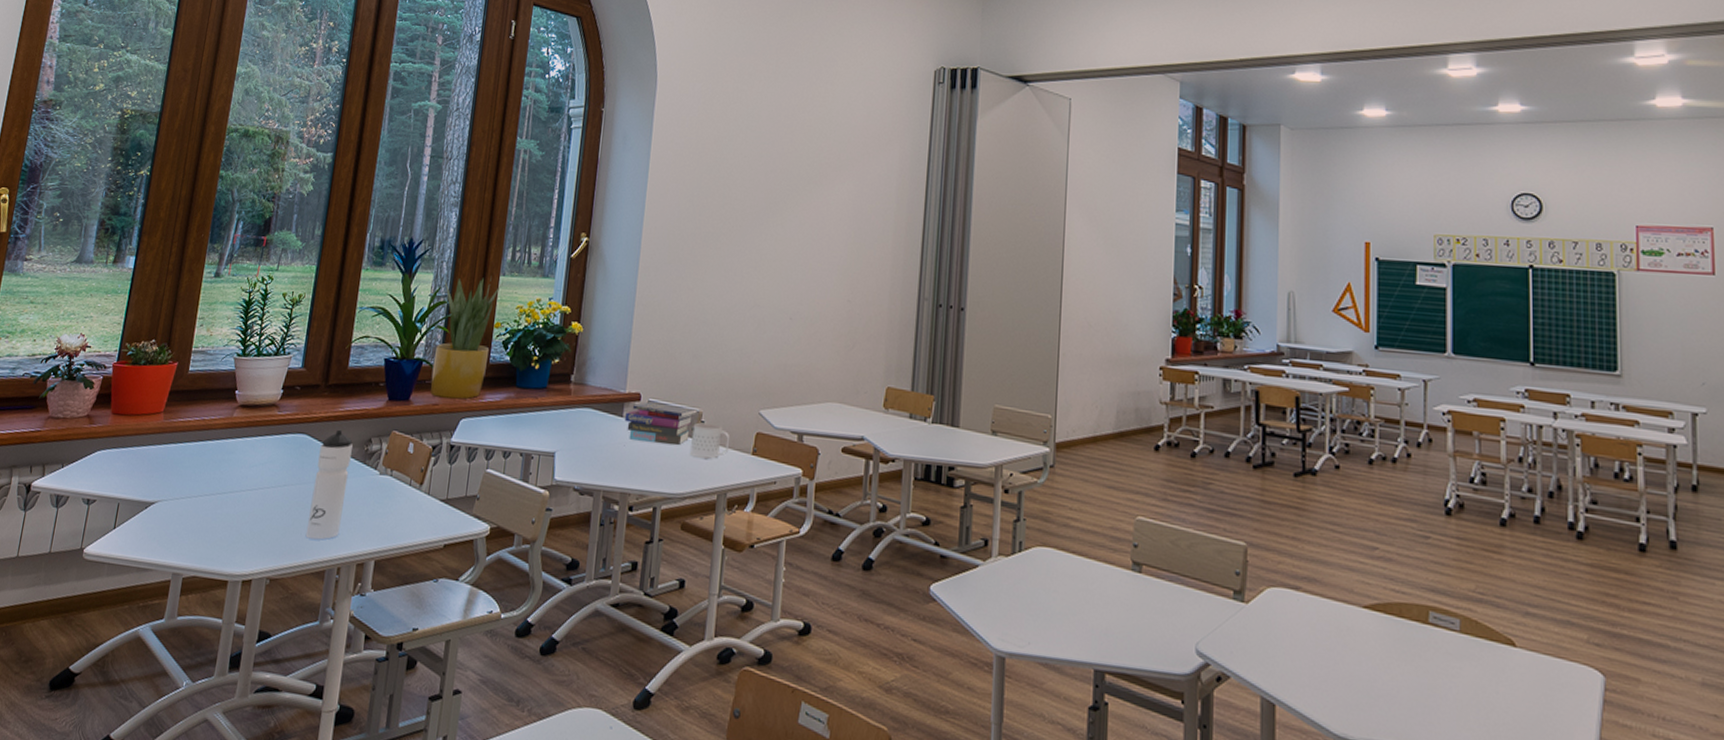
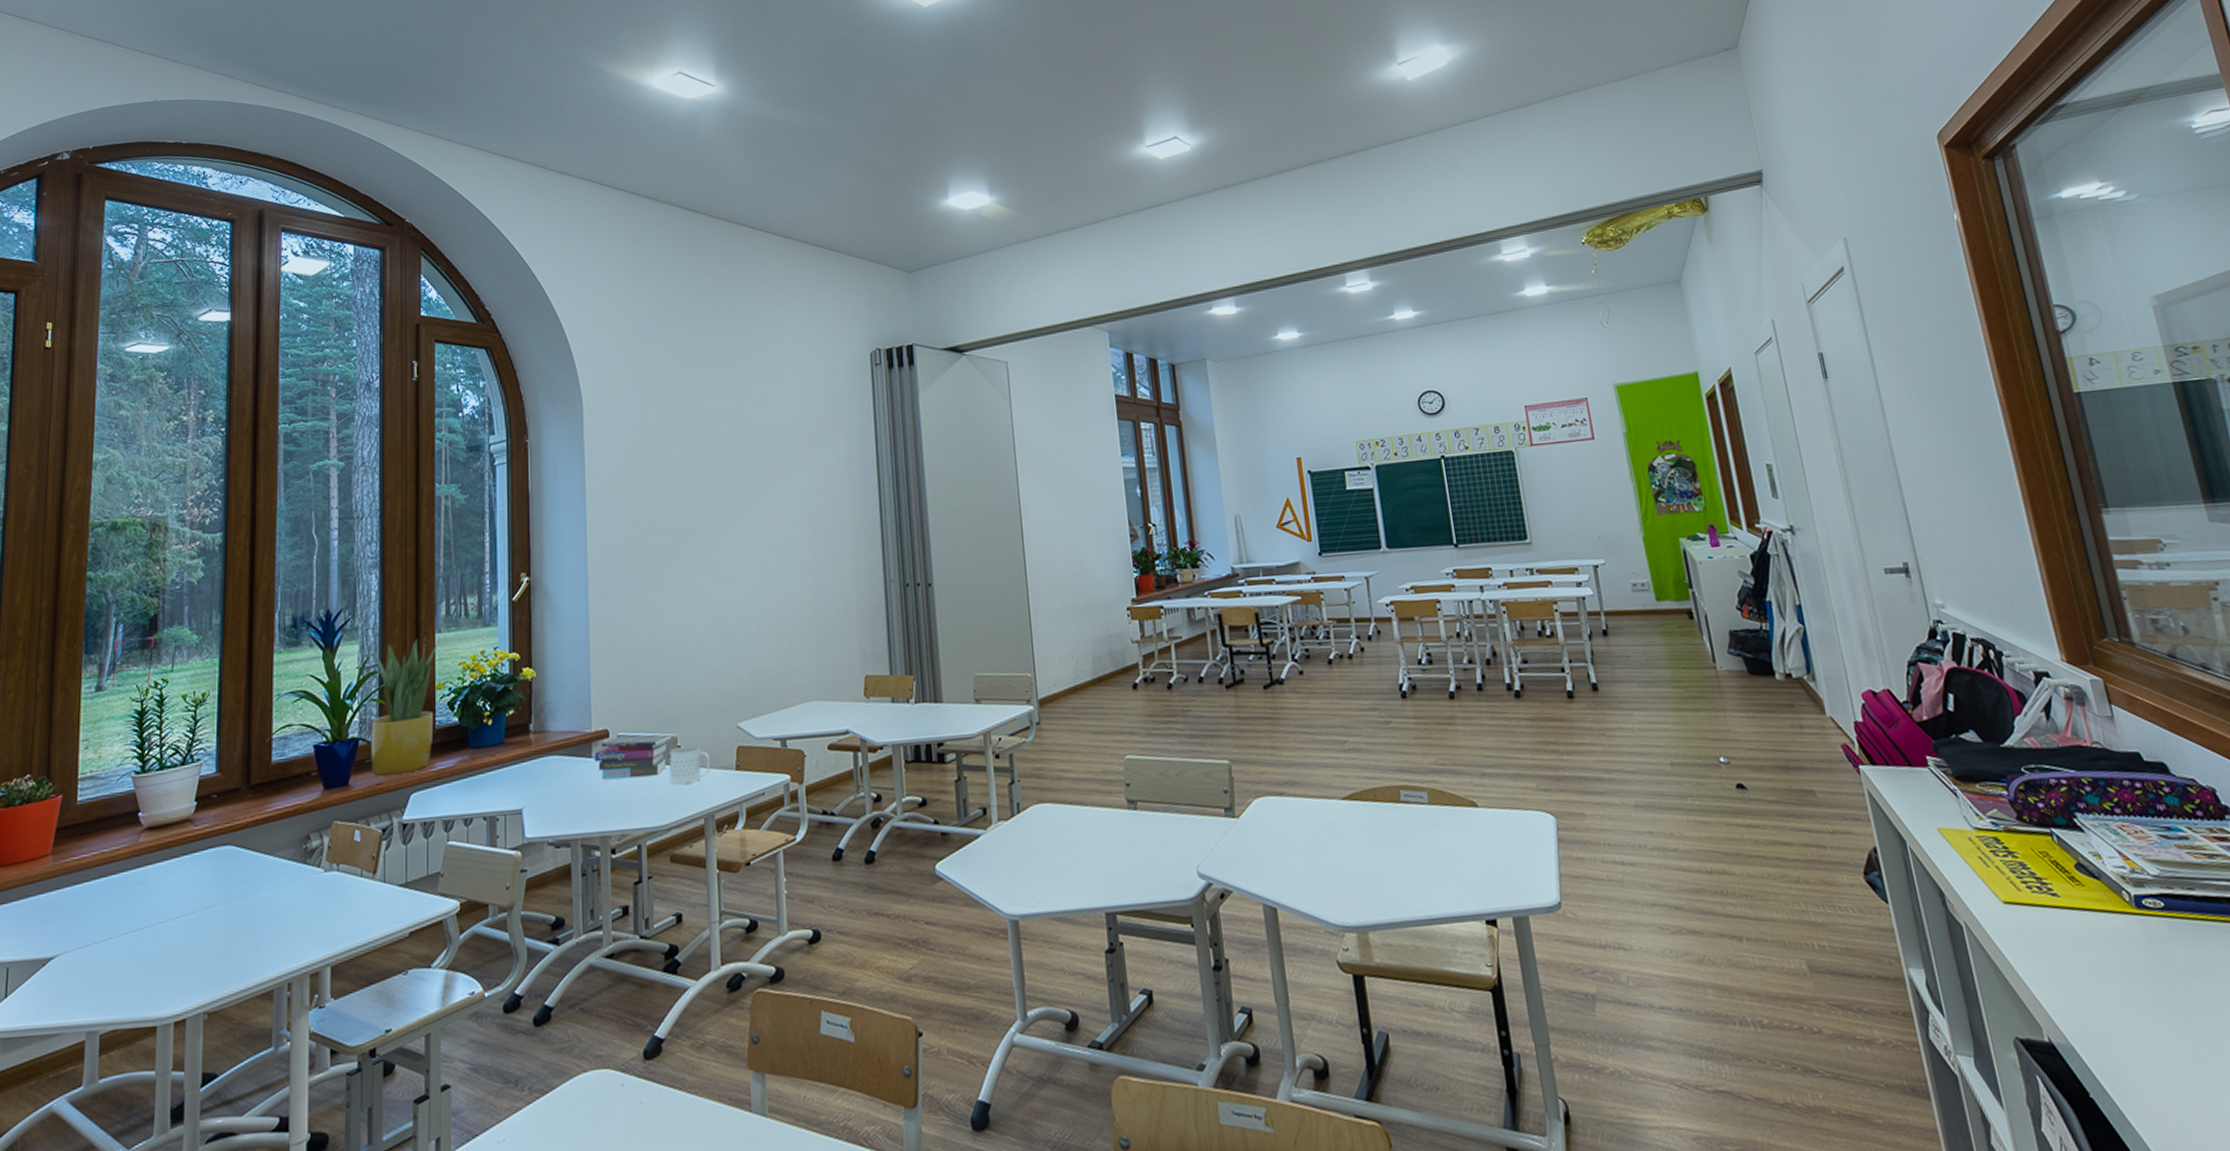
water bottle: present [305,429,353,541] -> none [245,832,288,959]

